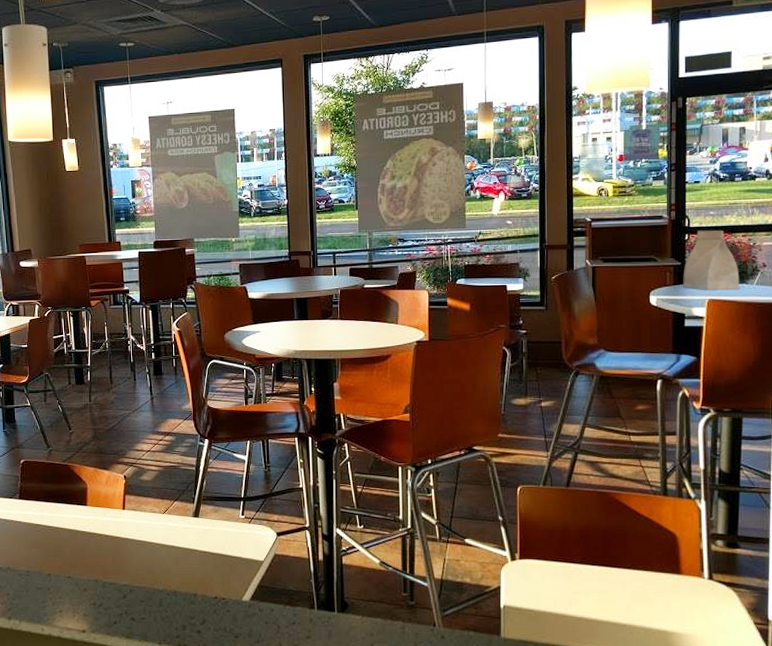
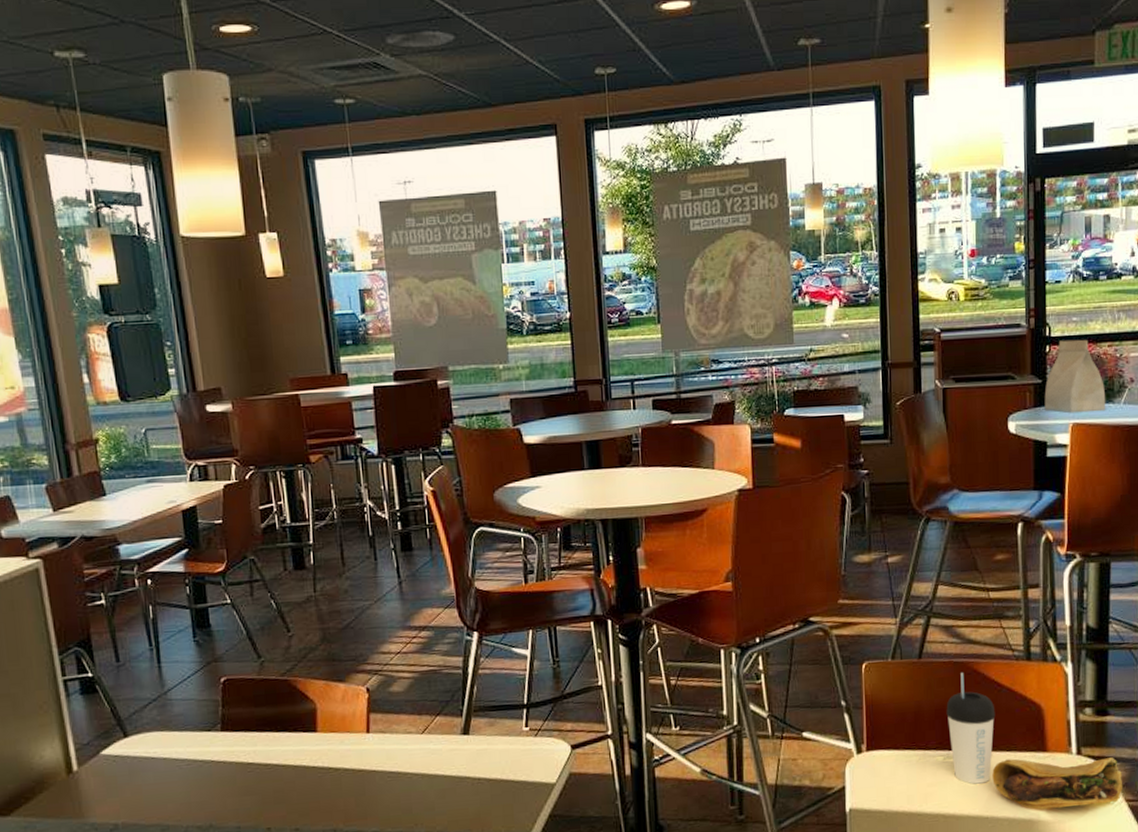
beverage cup: none [590,501,634,596] -> present [946,673,996,785]
taco: none [630,577,752,624] -> present [992,757,1123,809]

